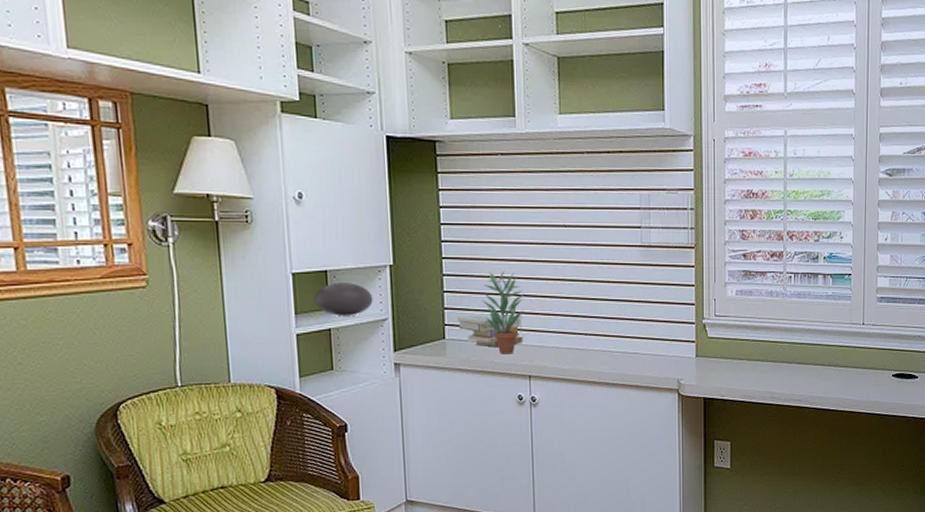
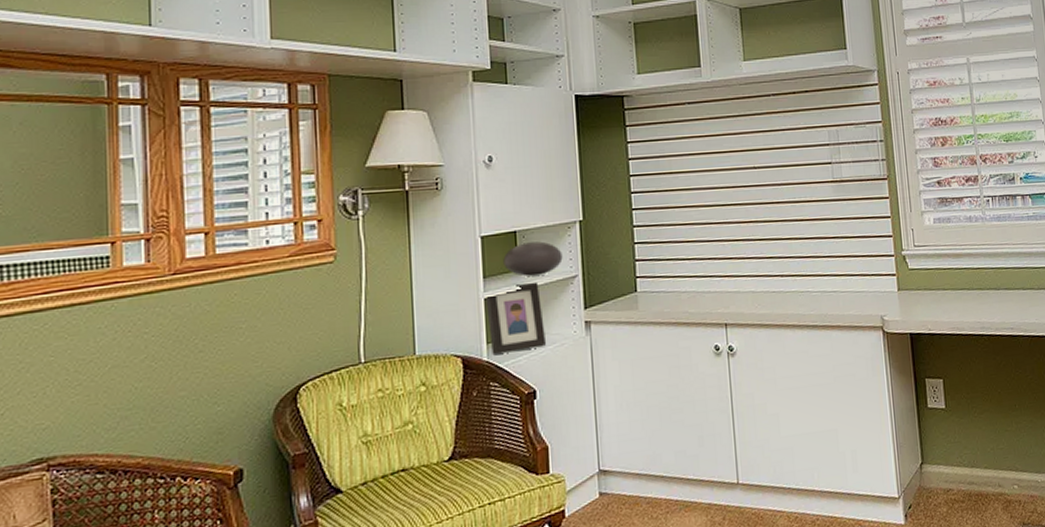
picture frame: none [298,321,358,388] -> present [486,281,547,354]
books: present [457,312,524,348] -> none [649,260,718,297]
potted plant: present [482,270,525,355] -> none [673,217,717,304]

